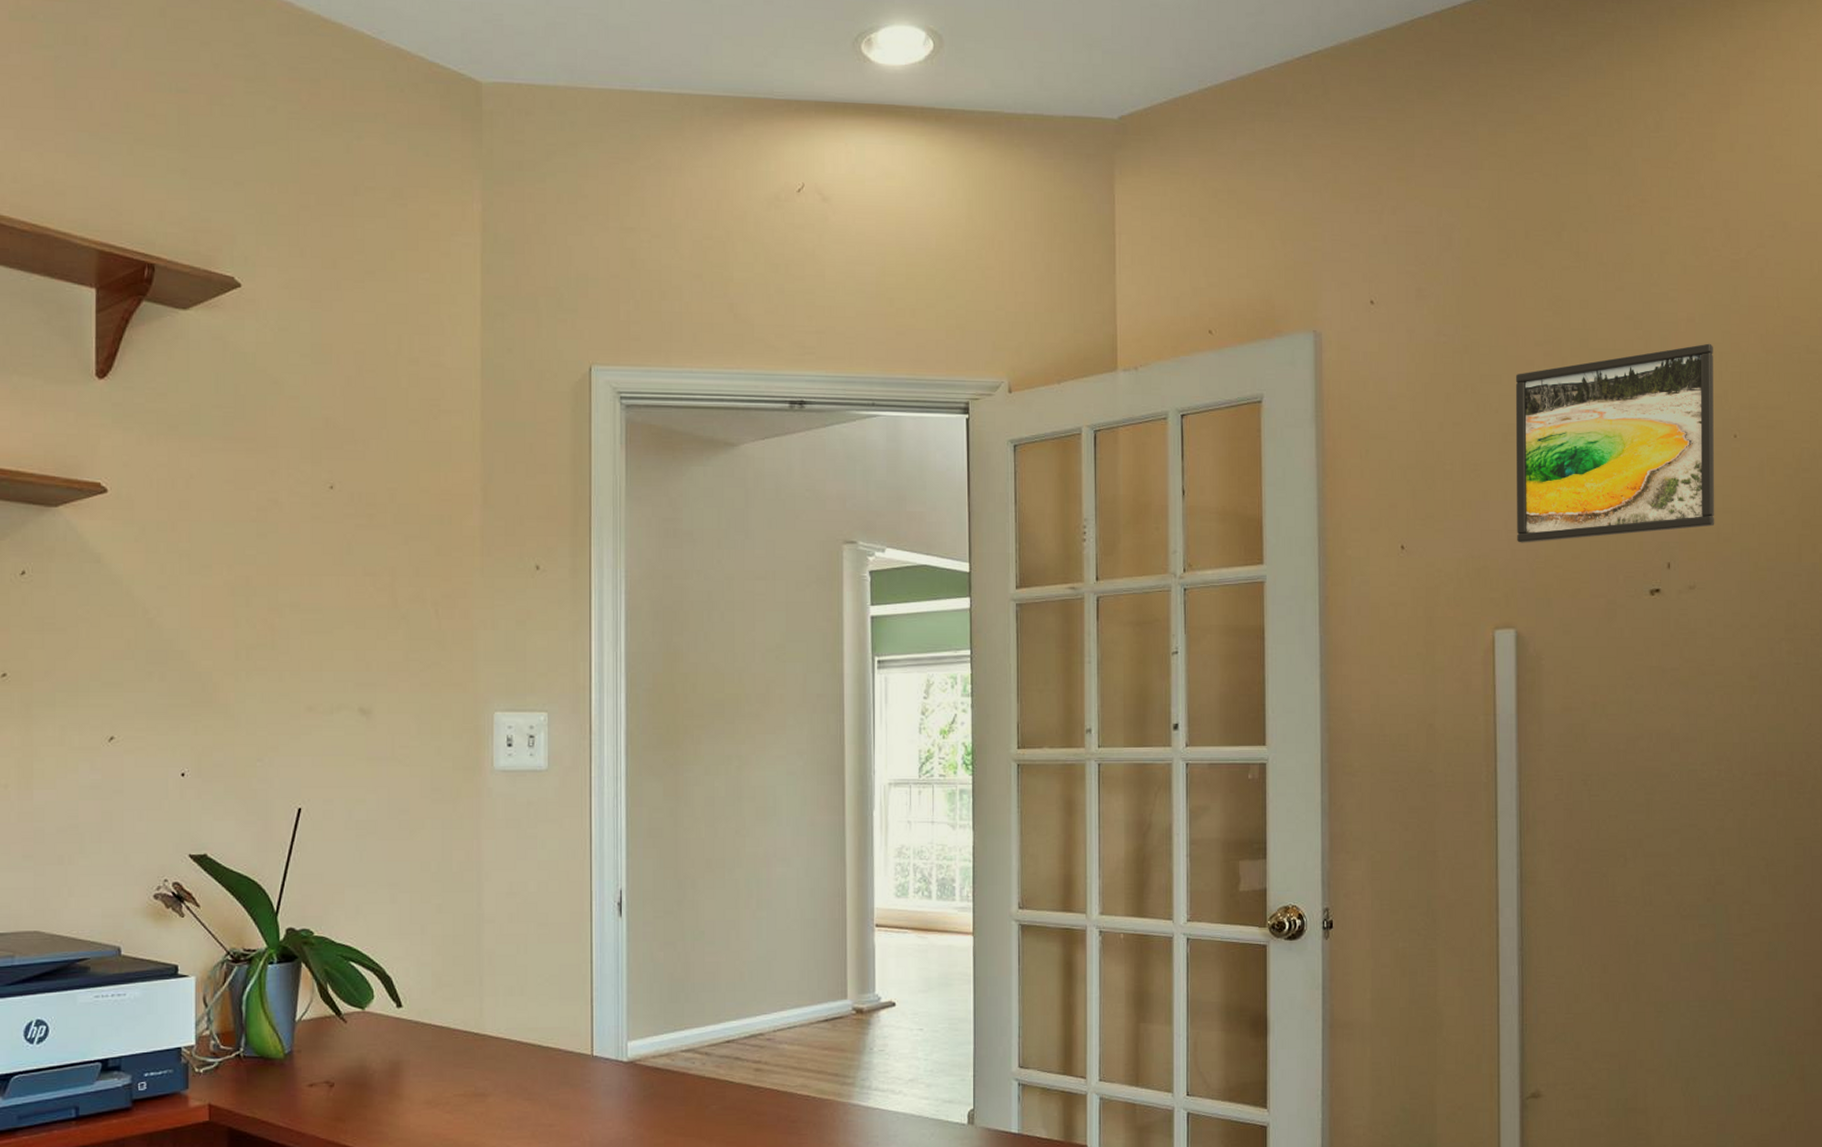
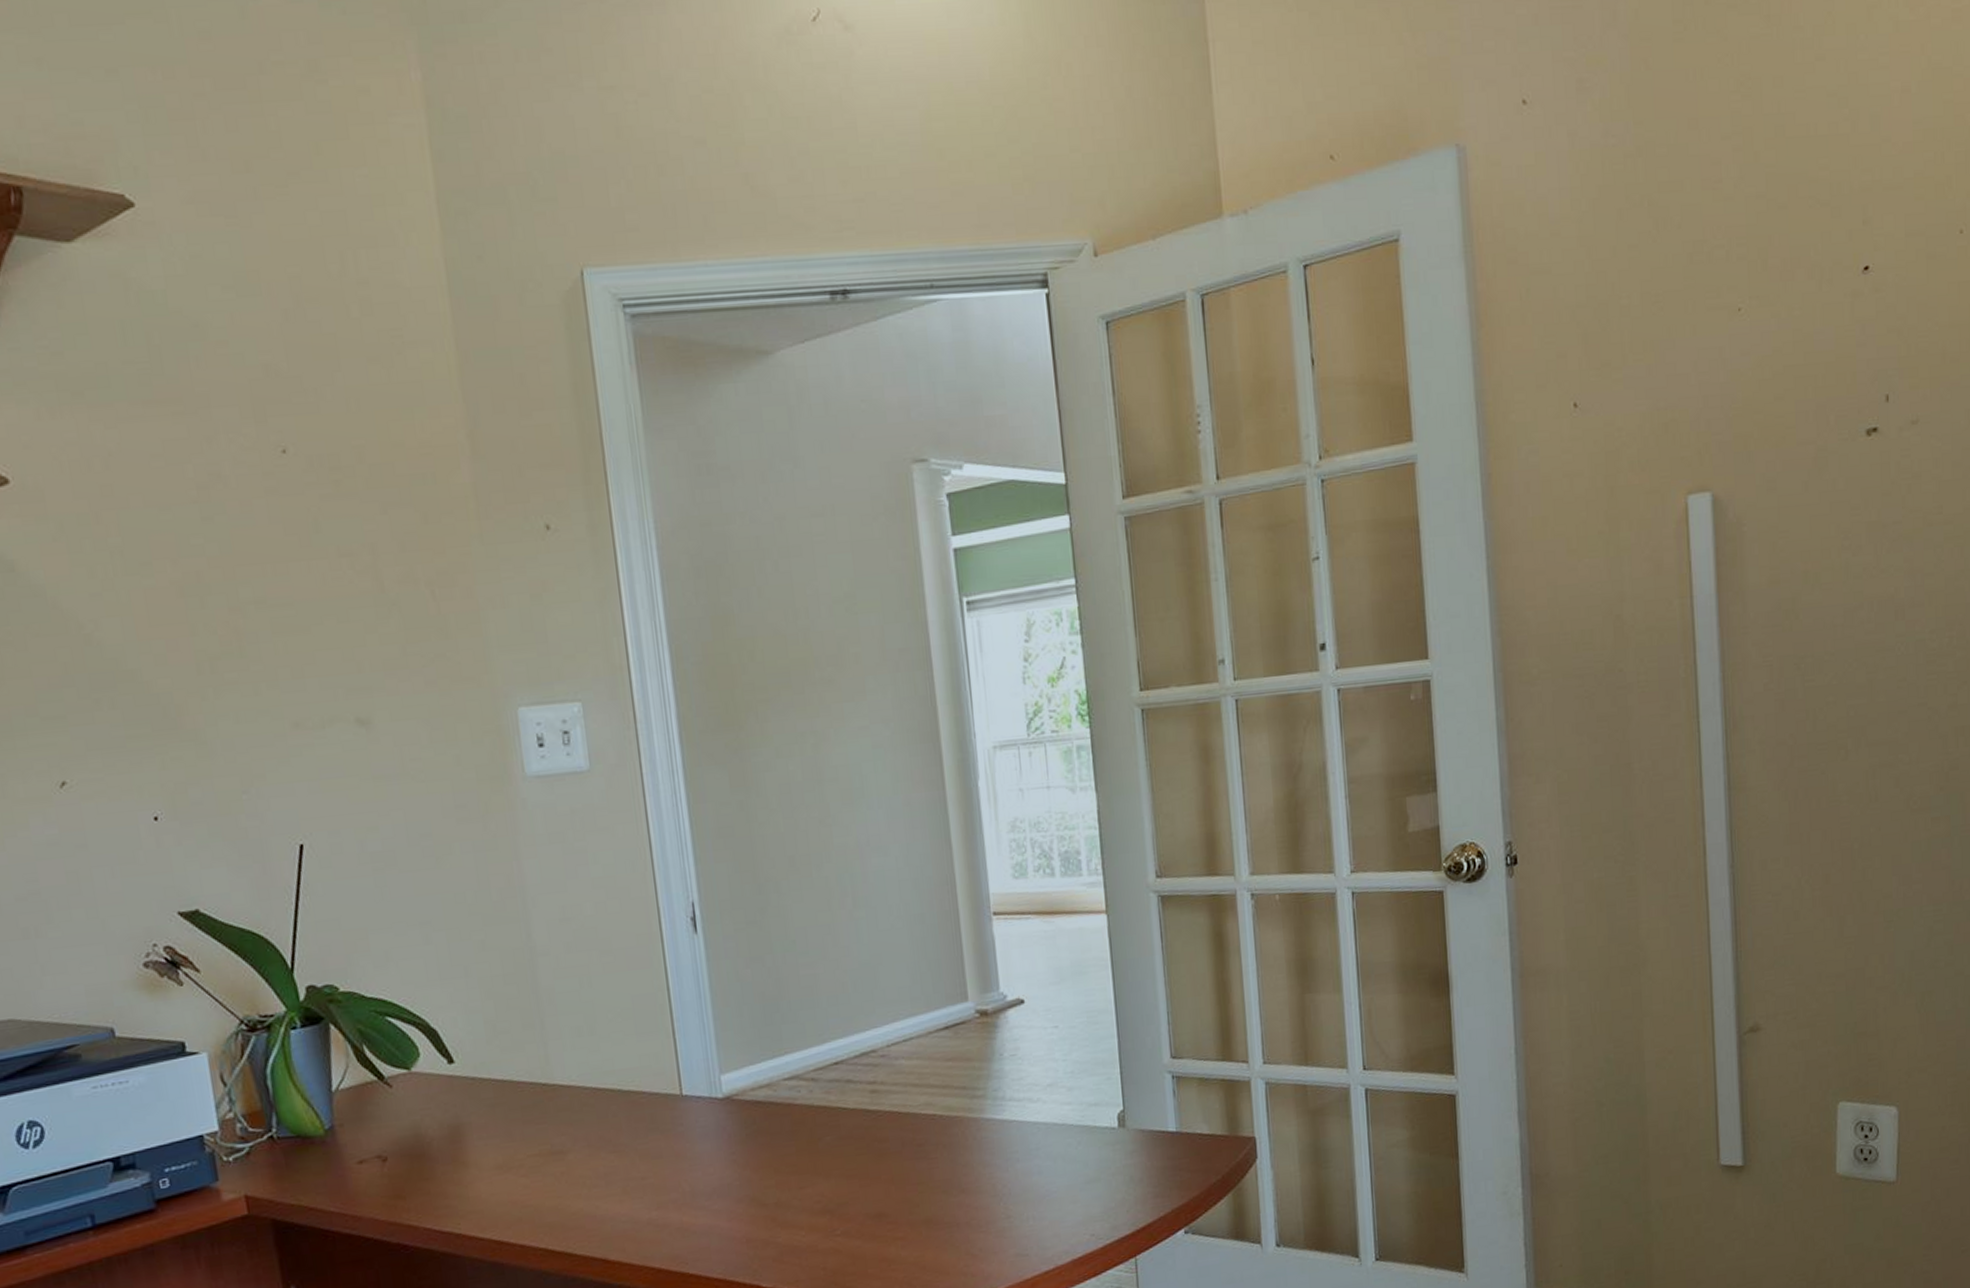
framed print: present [1515,343,1715,543] -> none [1699,117,1940,387]

